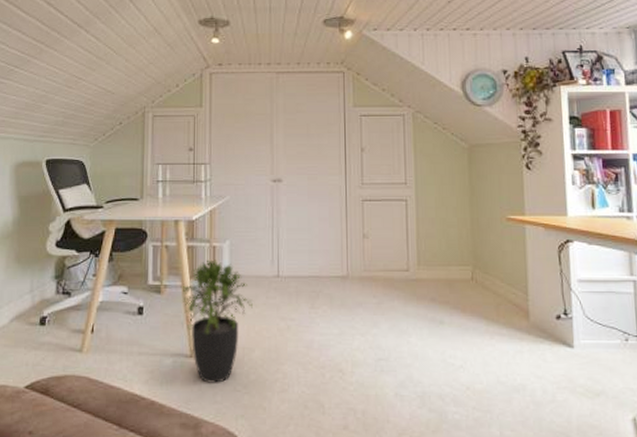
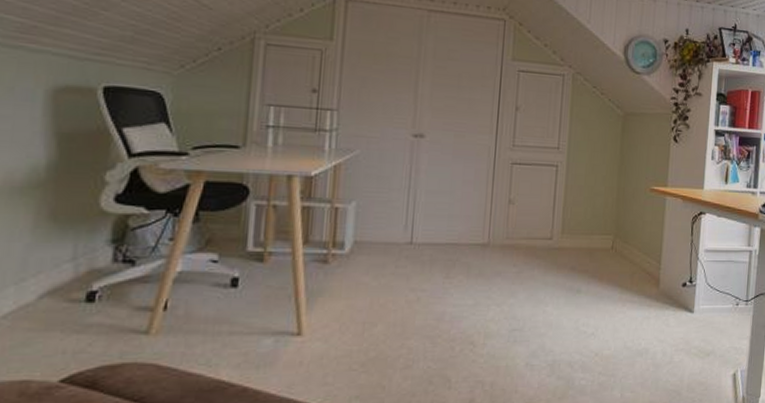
potted plant: present [180,259,253,383] -> none [290,223,379,363]

